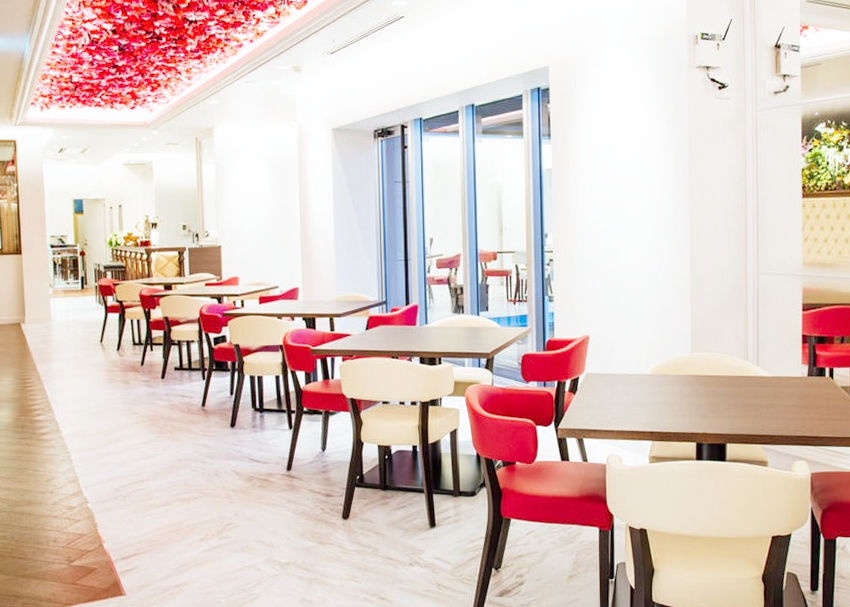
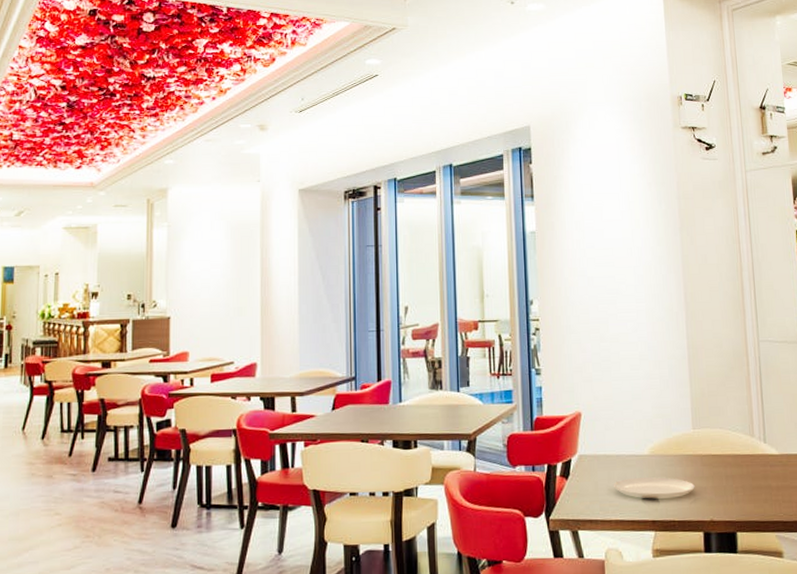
plate: none [616,393,691,413] -> present [613,476,695,499]

